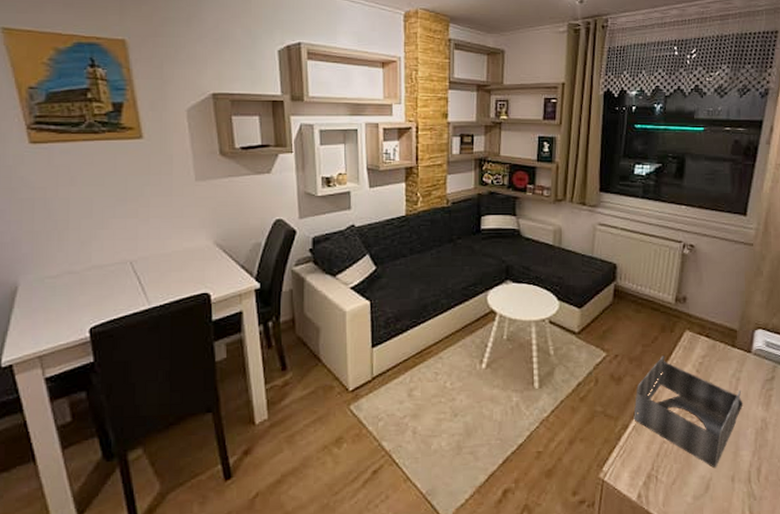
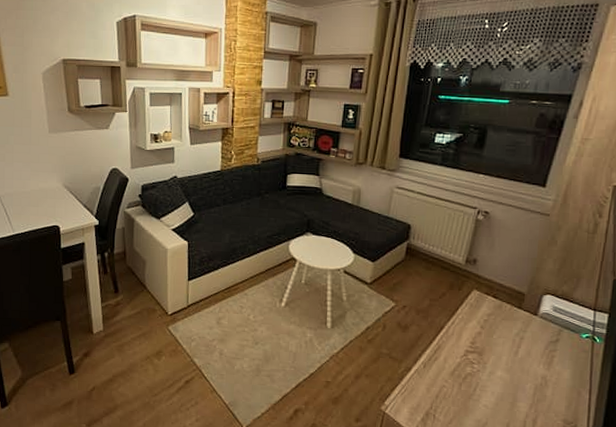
desk organizer: present [633,356,743,468] -> none [416,310,525,414]

